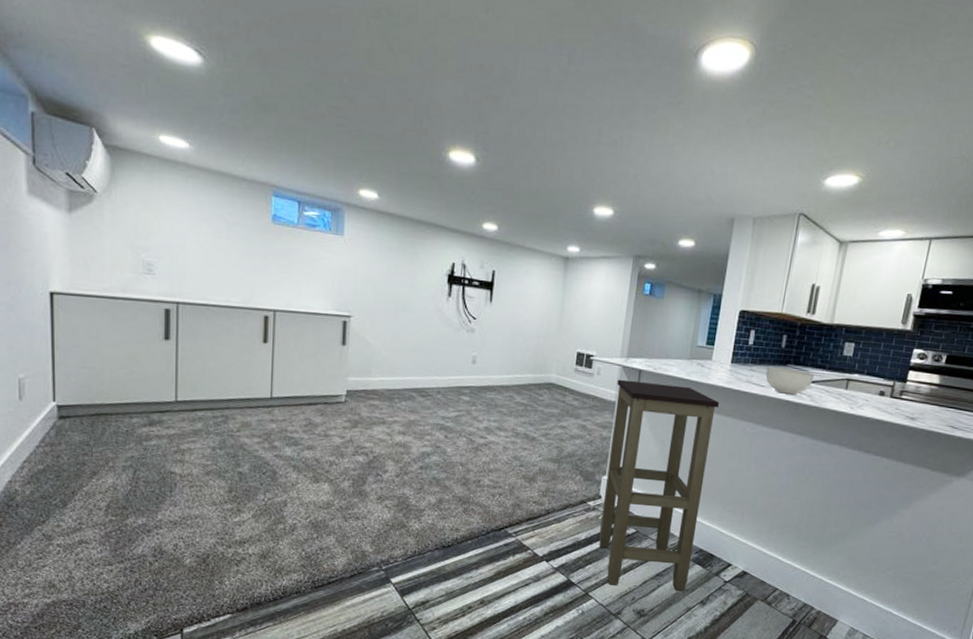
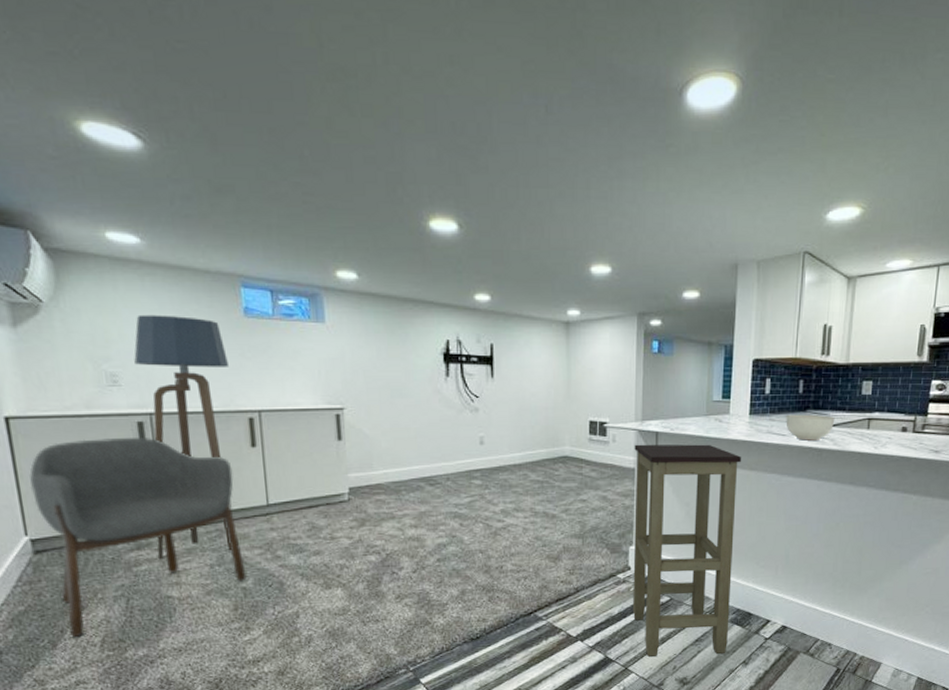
armchair: none [63,319,244,499] -> present [29,438,247,637]
floor lamp: none [166,212,253,437] -> present [134,314,231,560]

